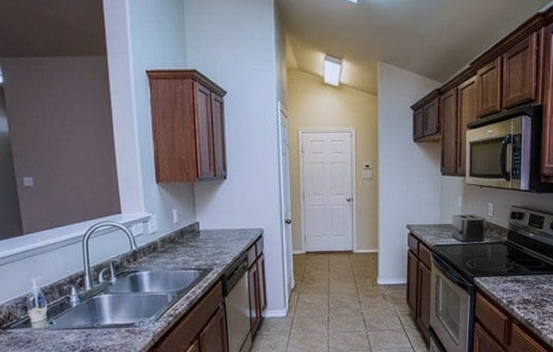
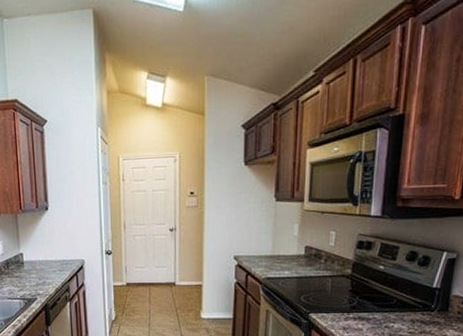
toaster: present [451,214,486,243] -> none [284,243,327,276]

